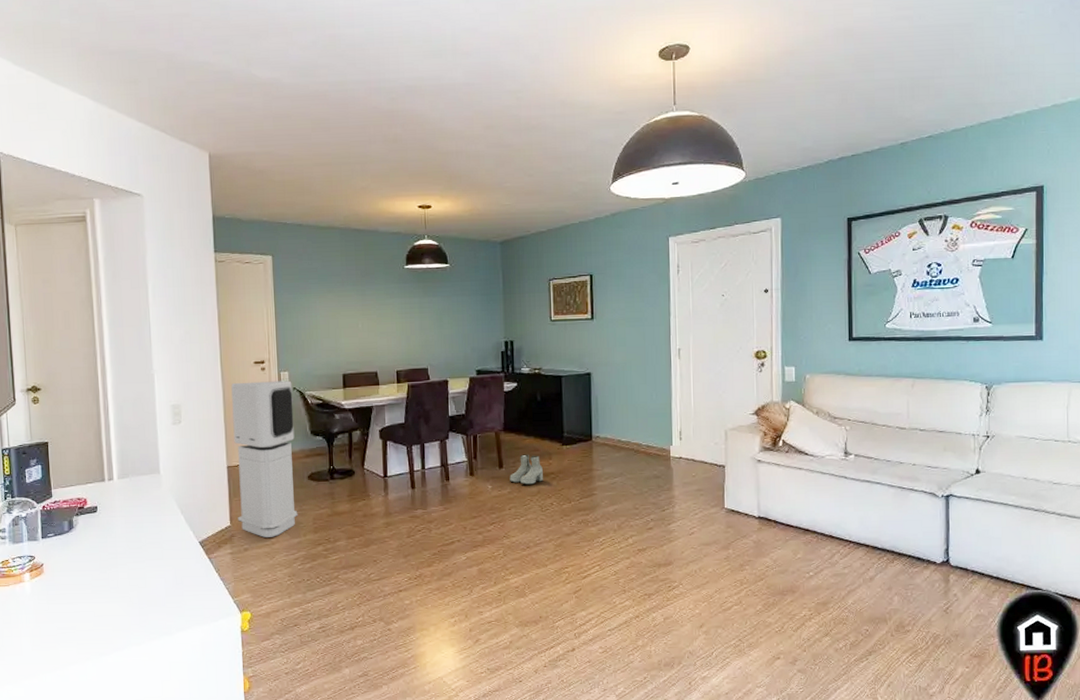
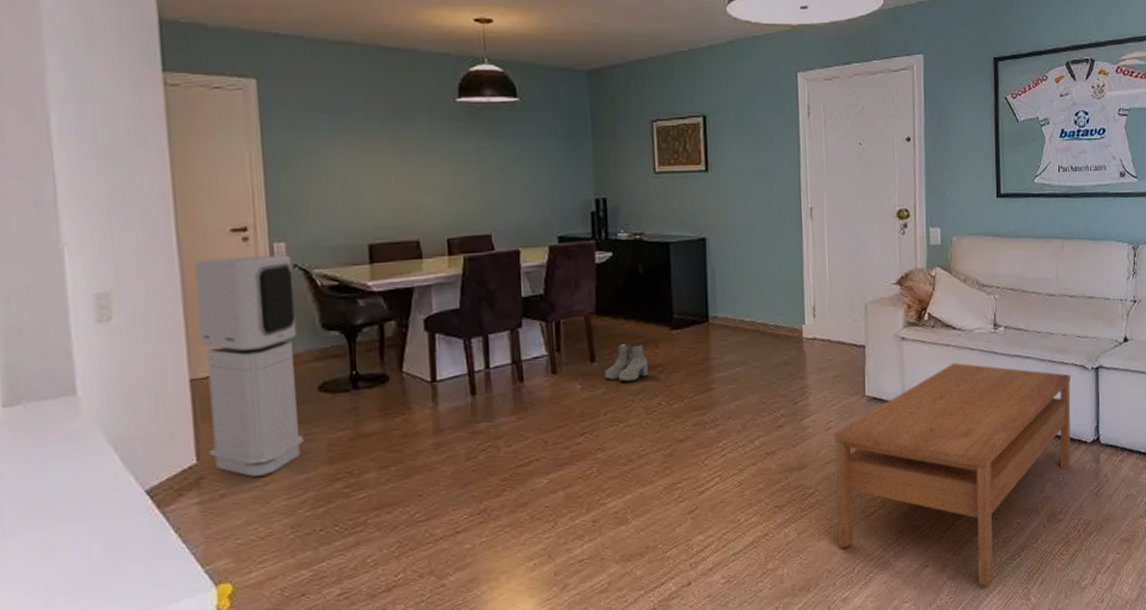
coffee table: none [697,484,921,682] -> present [835,363,1071,586]

